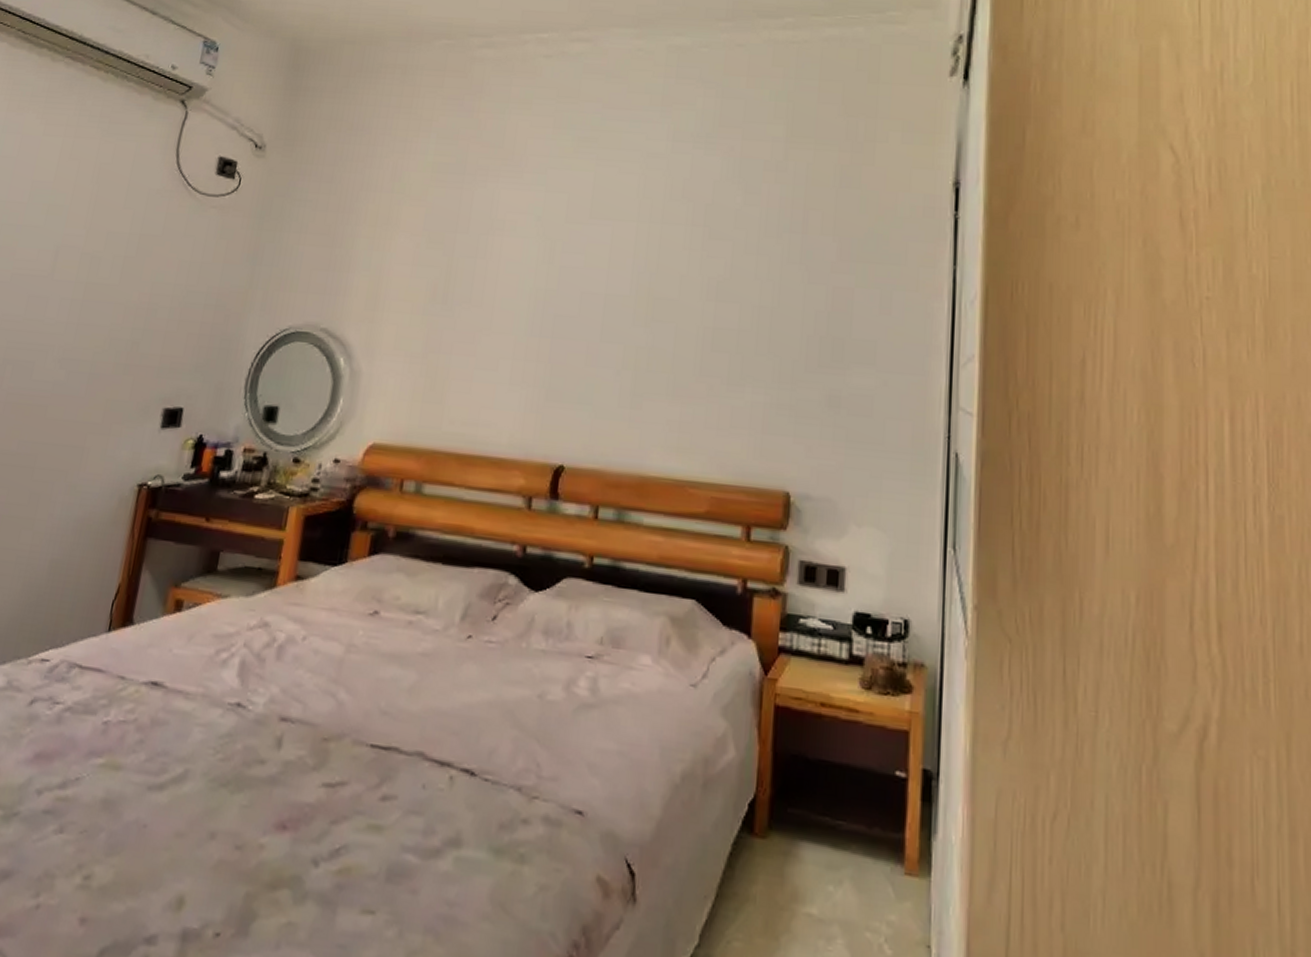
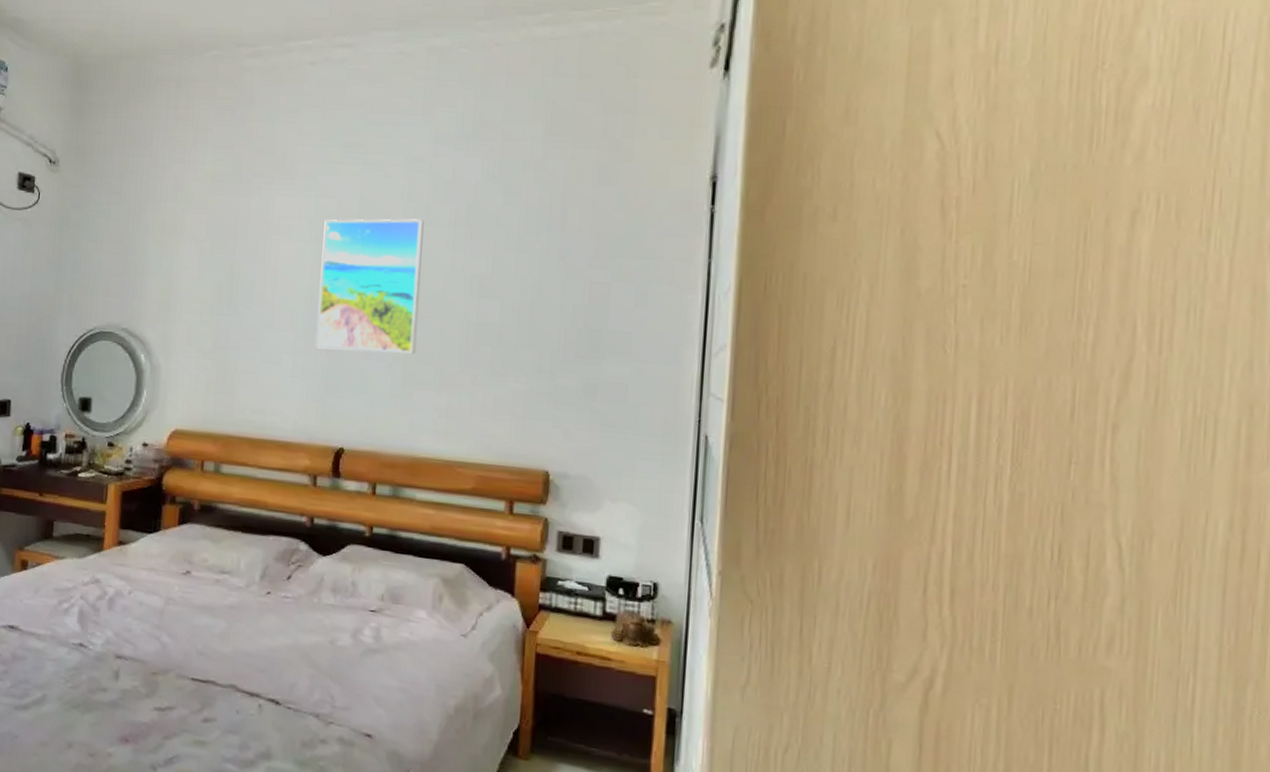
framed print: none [538,215,660,361] -> present [316,218,424,354]

